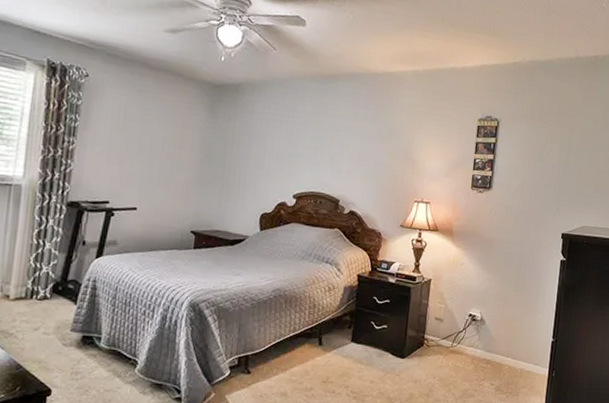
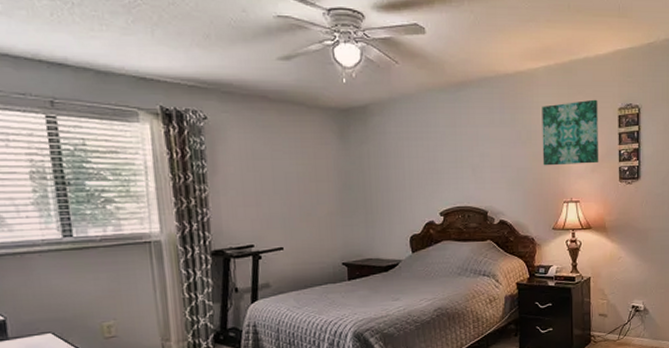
wall art: none [399,107,460,169] -> present [542,99,599,166]

